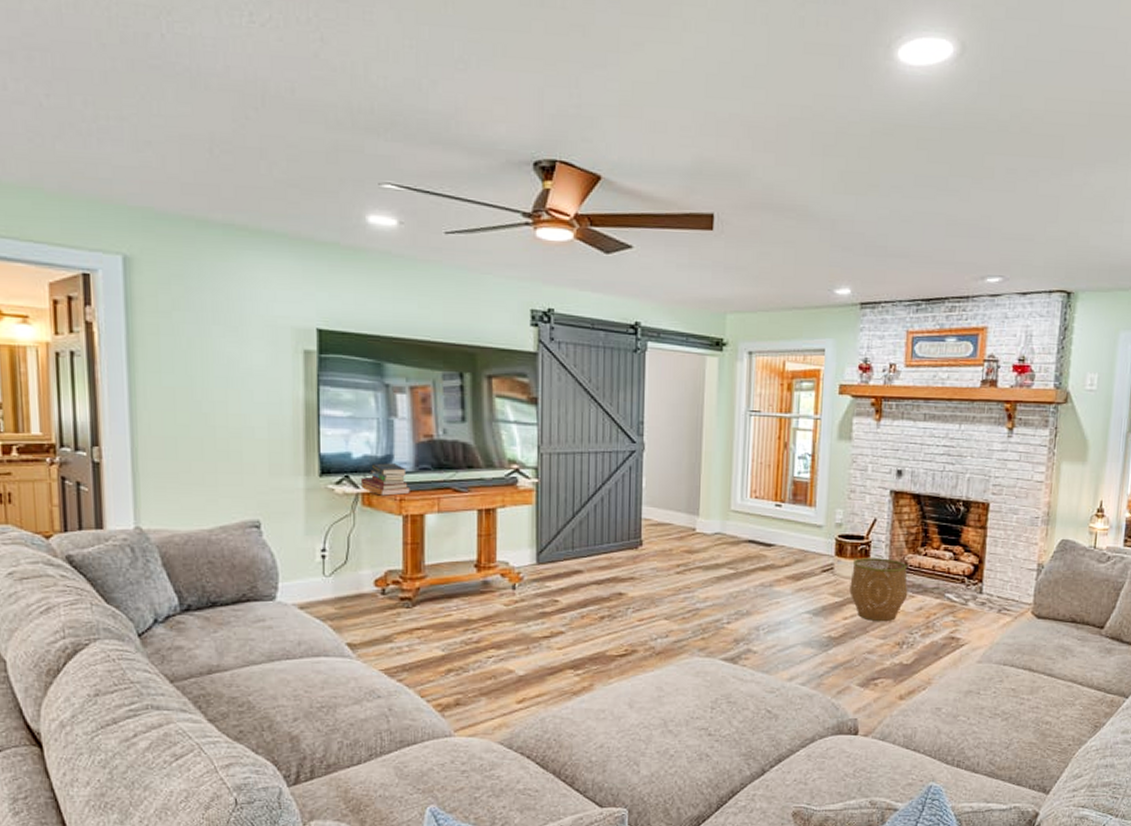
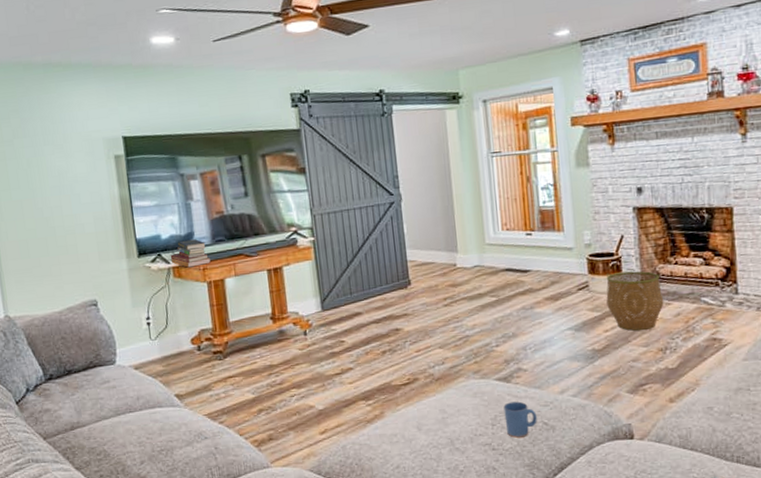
mug: none [726,685,761,724] -> present [503,401,537,438]

